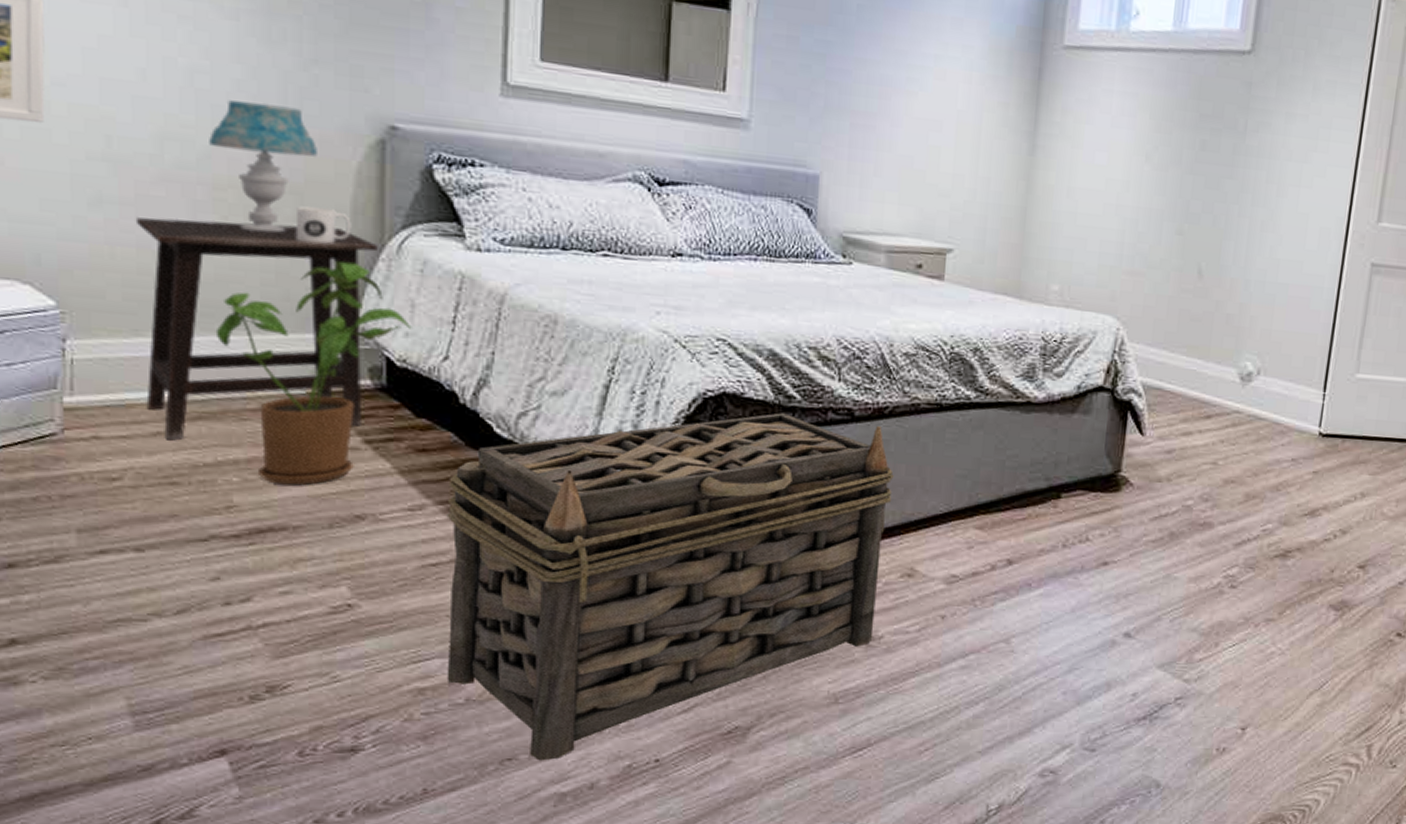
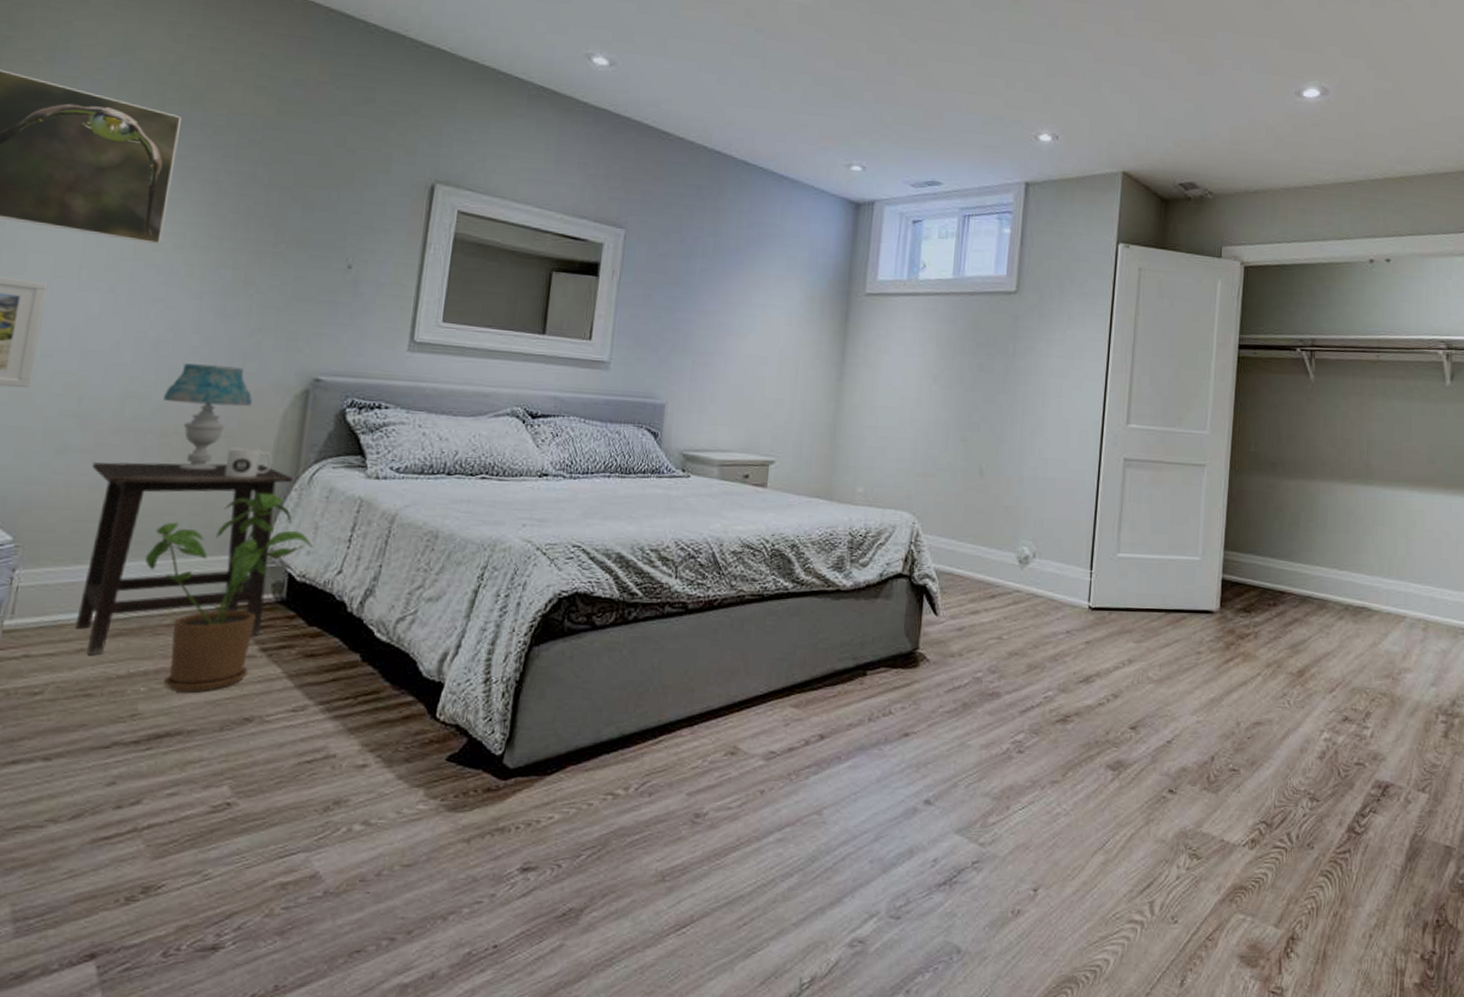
basket: present [446,413,894,761] -> none [308,608,721,952]

